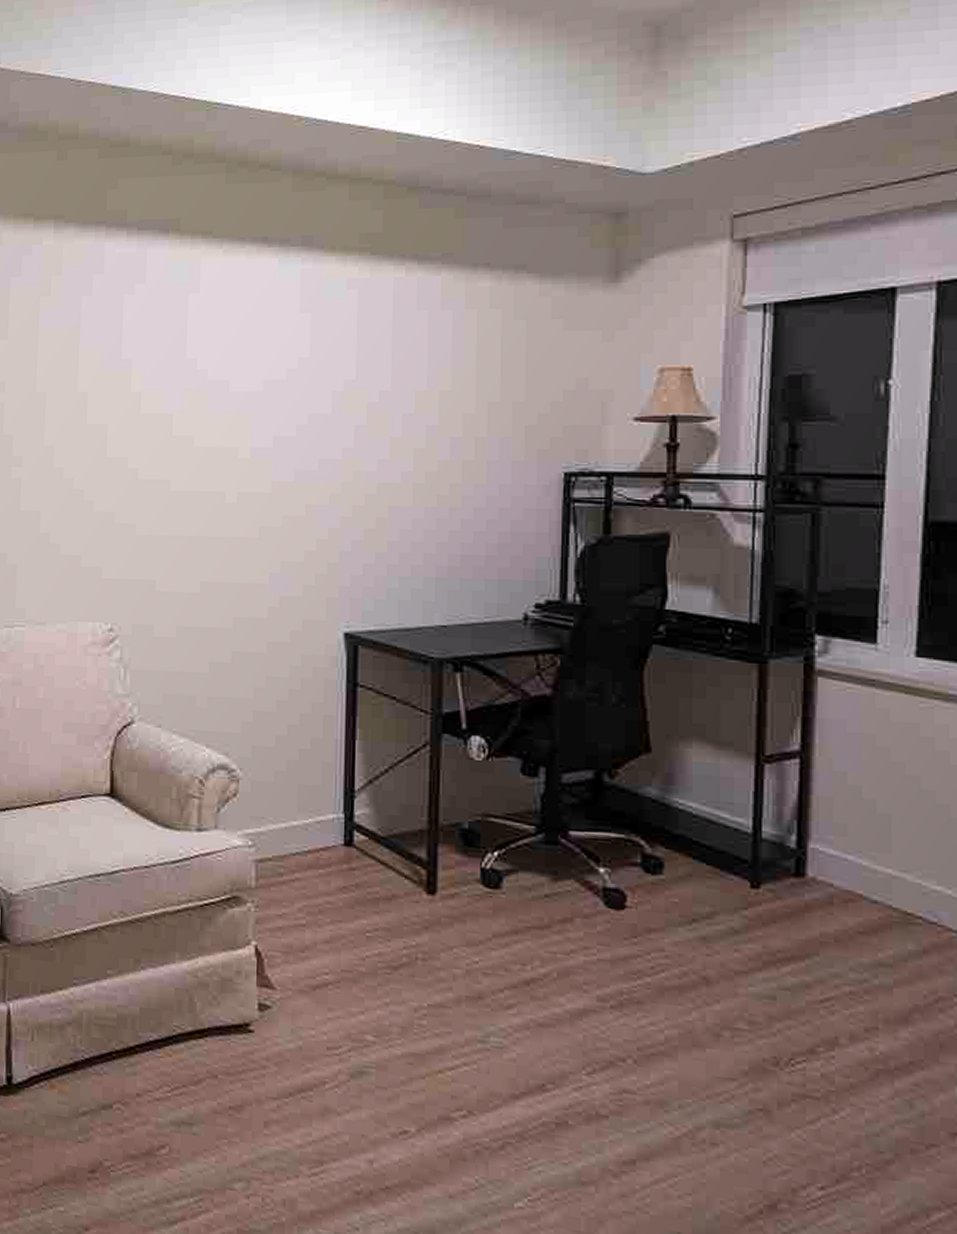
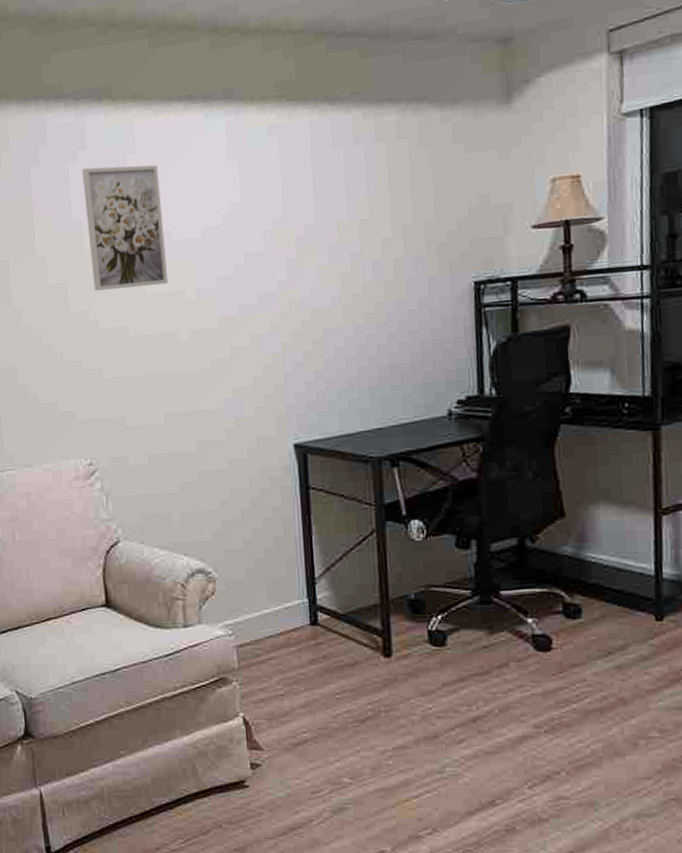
wall art: none [137,302,222,439] -> present [82,165,169,291]

